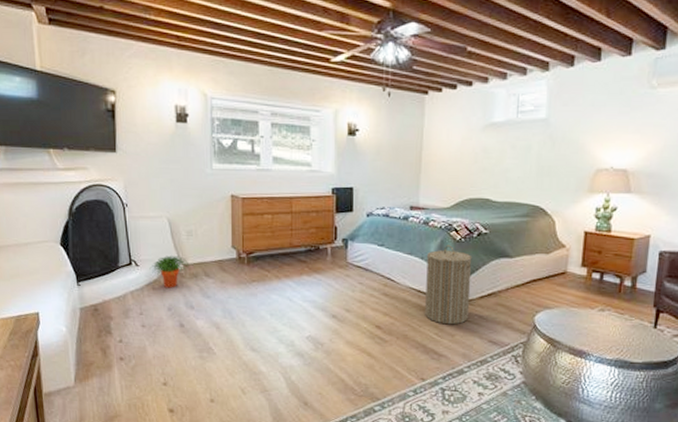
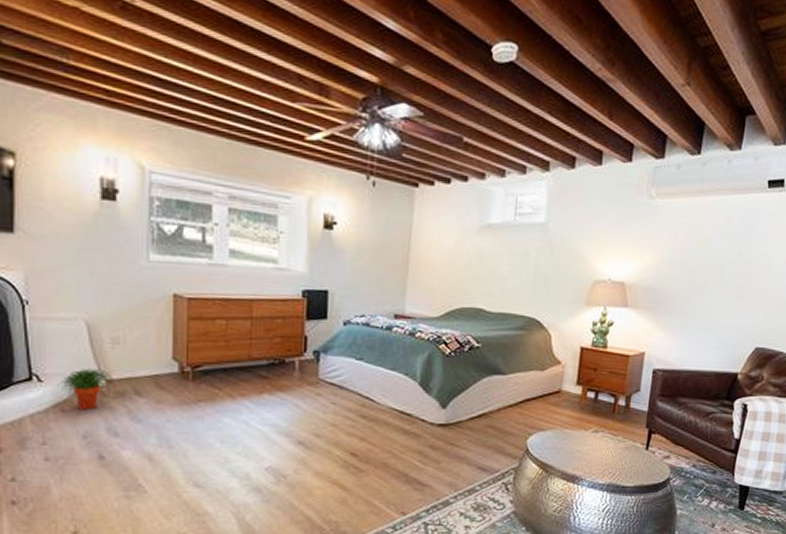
laundry hamper: present [425,245,472,325] -> none [408,360,463,450]

